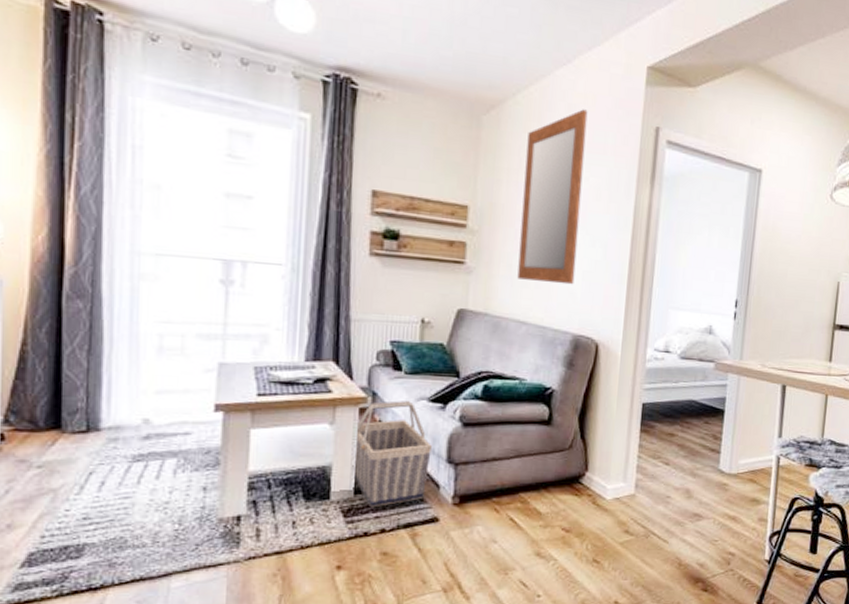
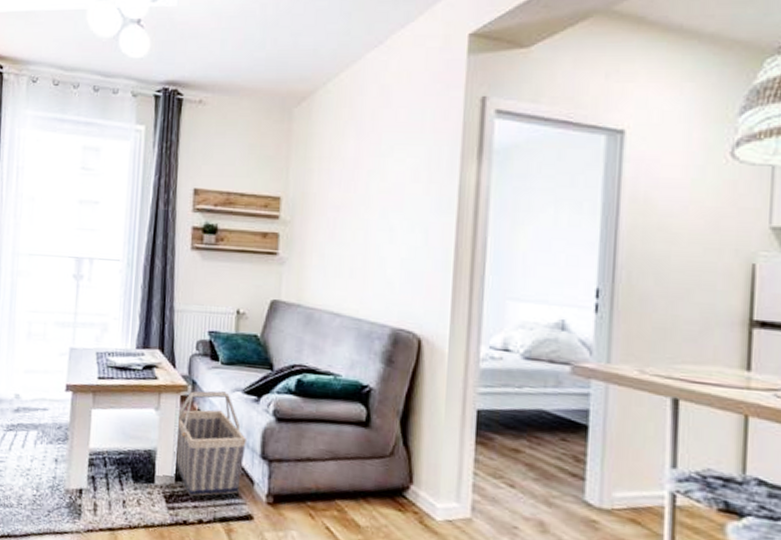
mirror: present [517,109,588,285] -> none [330,89,402,274]

